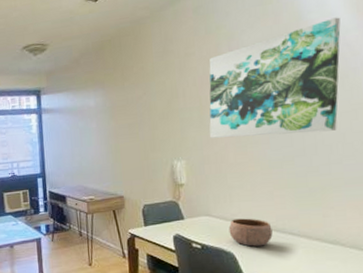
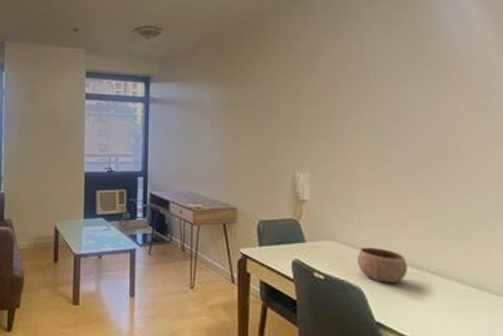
wall art: present [209,17,341,138] -> none [337,33,481,155]

